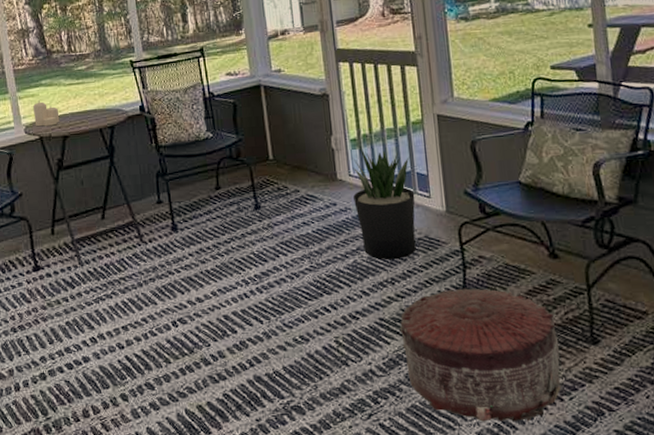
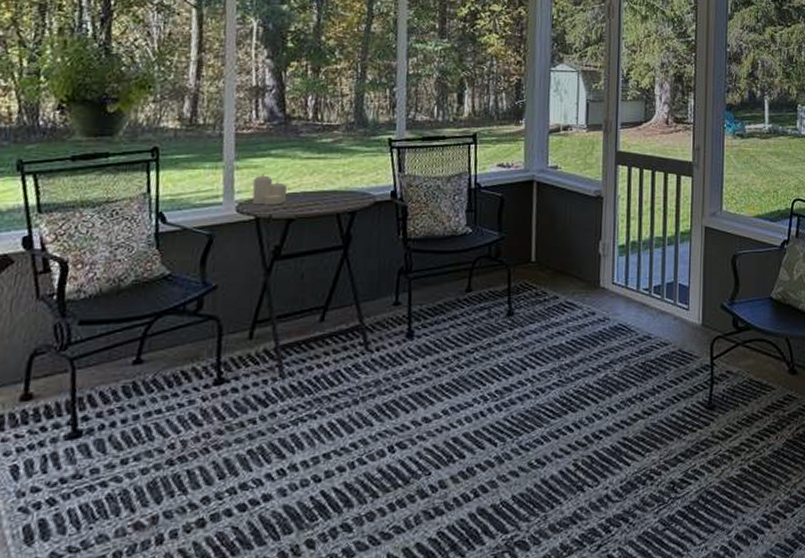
planter: present [352,145,416,260] -> none [614,252,674,374]
pouf: present [399,288,561,422] -> none [641,404,789,546]

